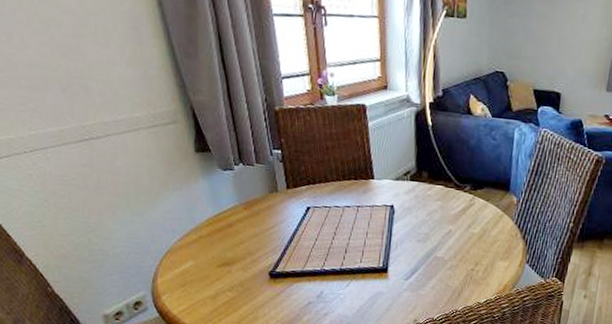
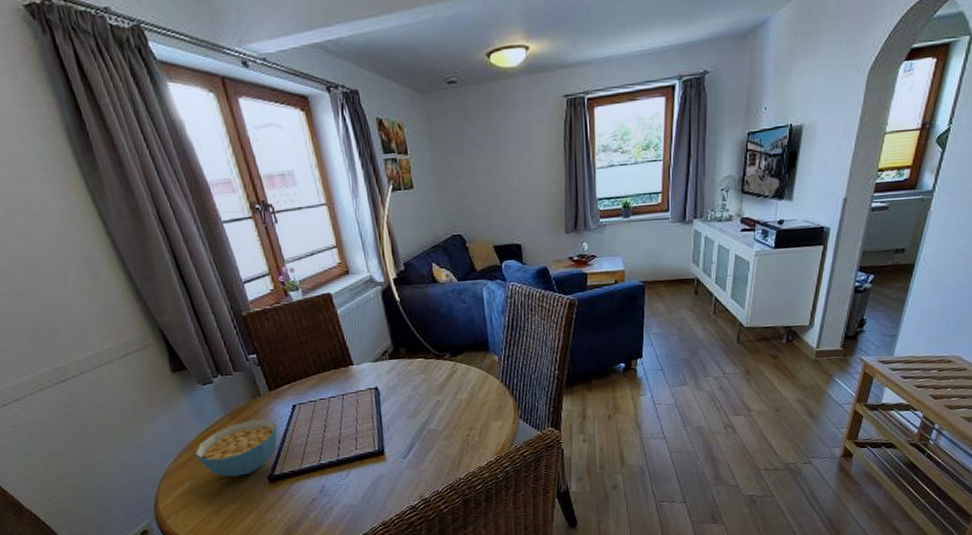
cereal bowl: none [202,213,287,267] -> present [194,419,278,477]

